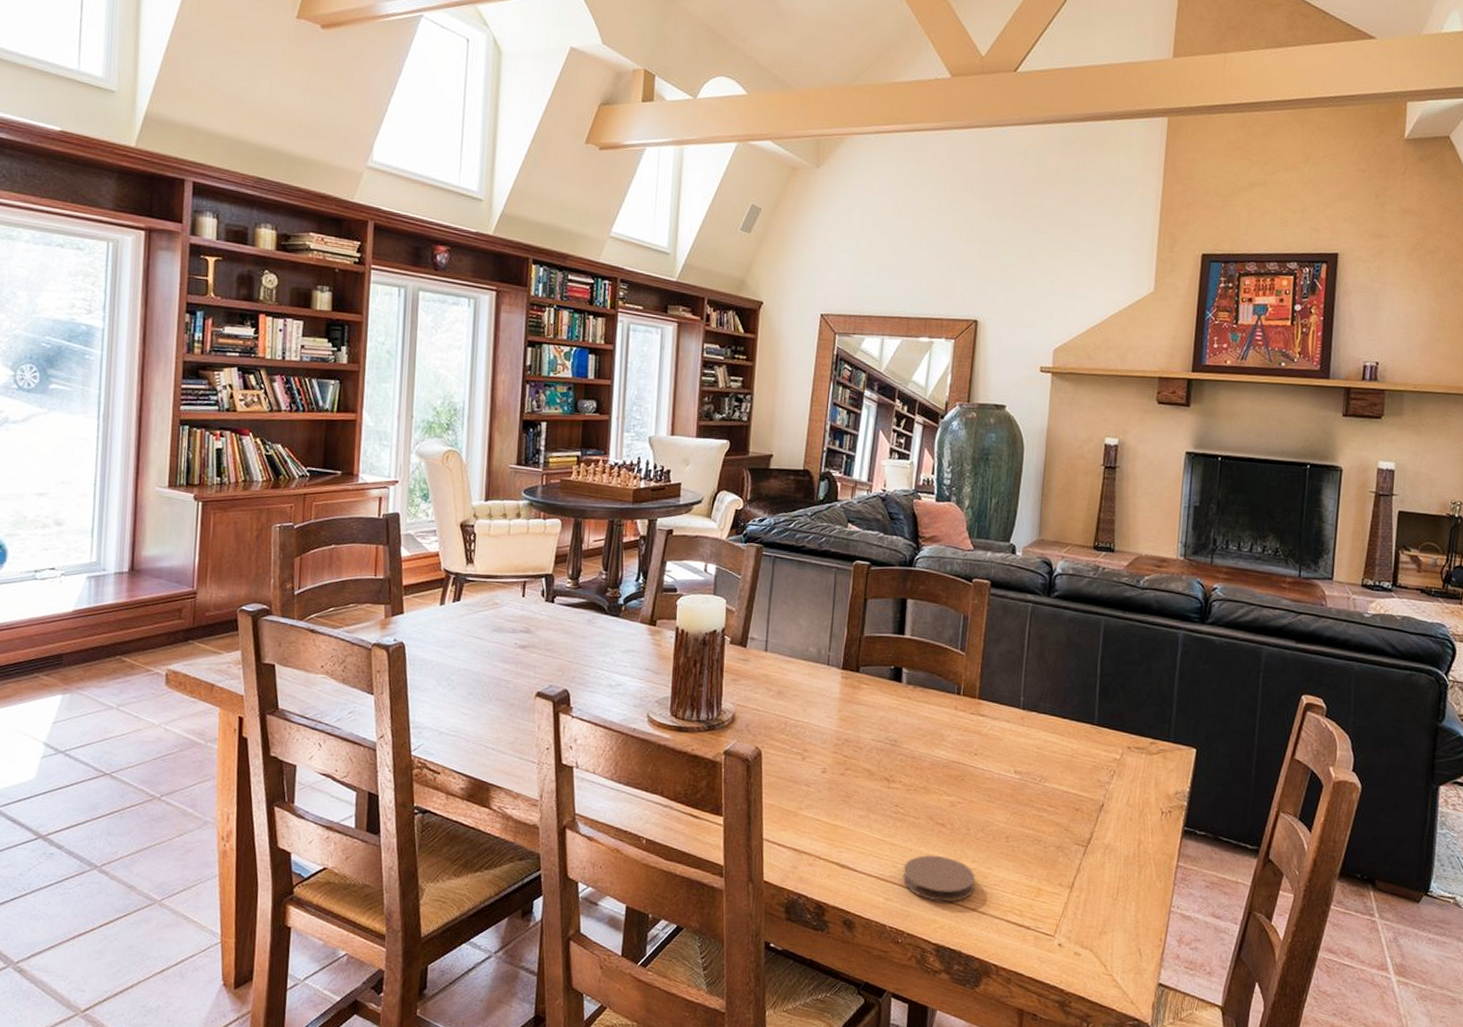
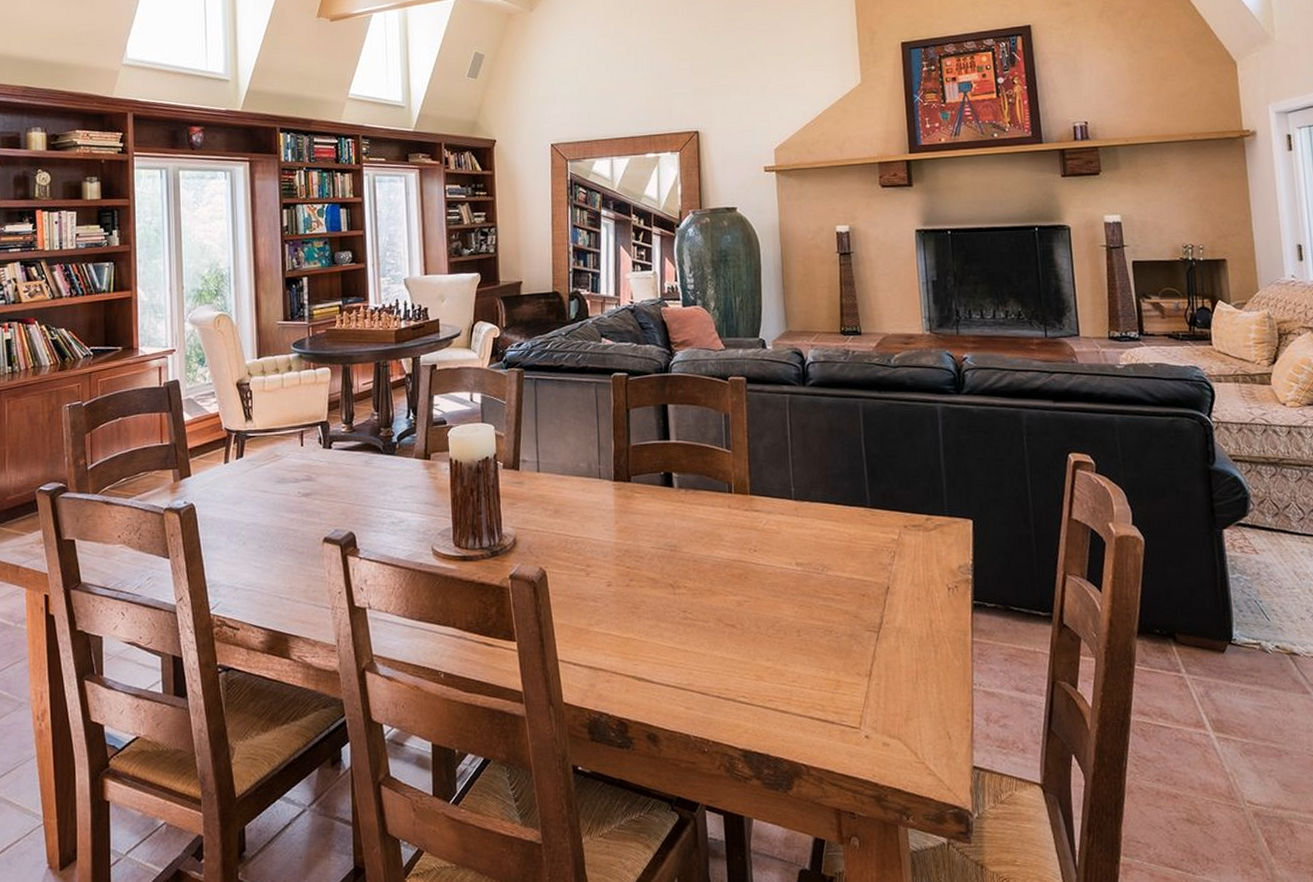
coaster: present [902,855,975,902] -> none [699,657,774,705]

